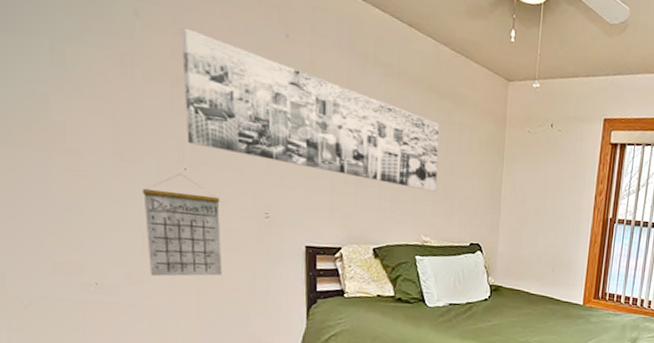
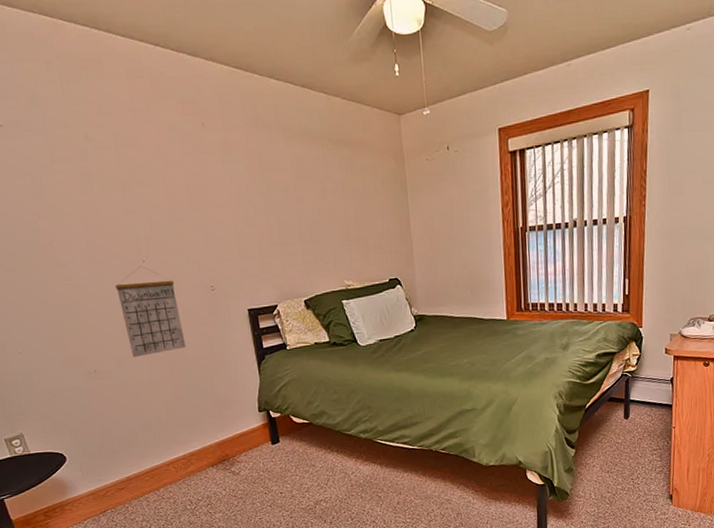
wall art: present [181,27,440,192] -> none [121,139,351,239]

